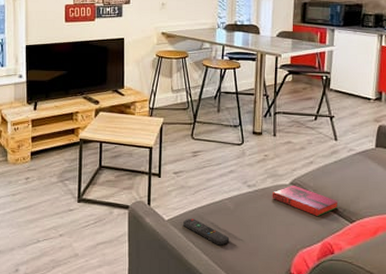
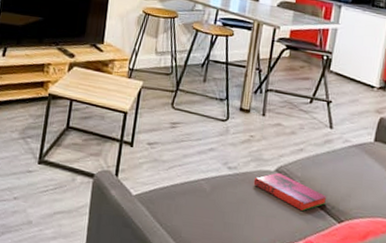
remote control: present [183,218,230,246] -> none [152,196,202,231]

